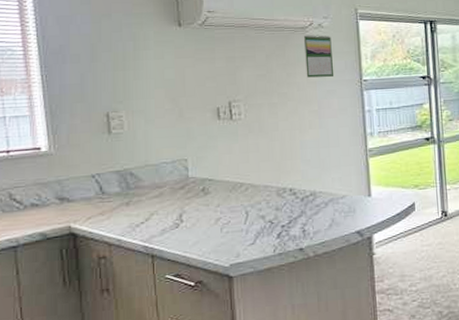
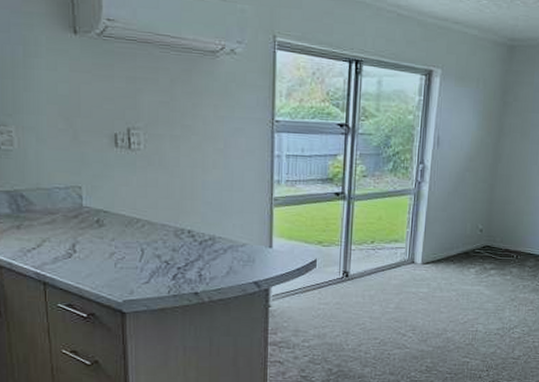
calendar: present [303,35,334,78] -> none [213,61,244,113]

